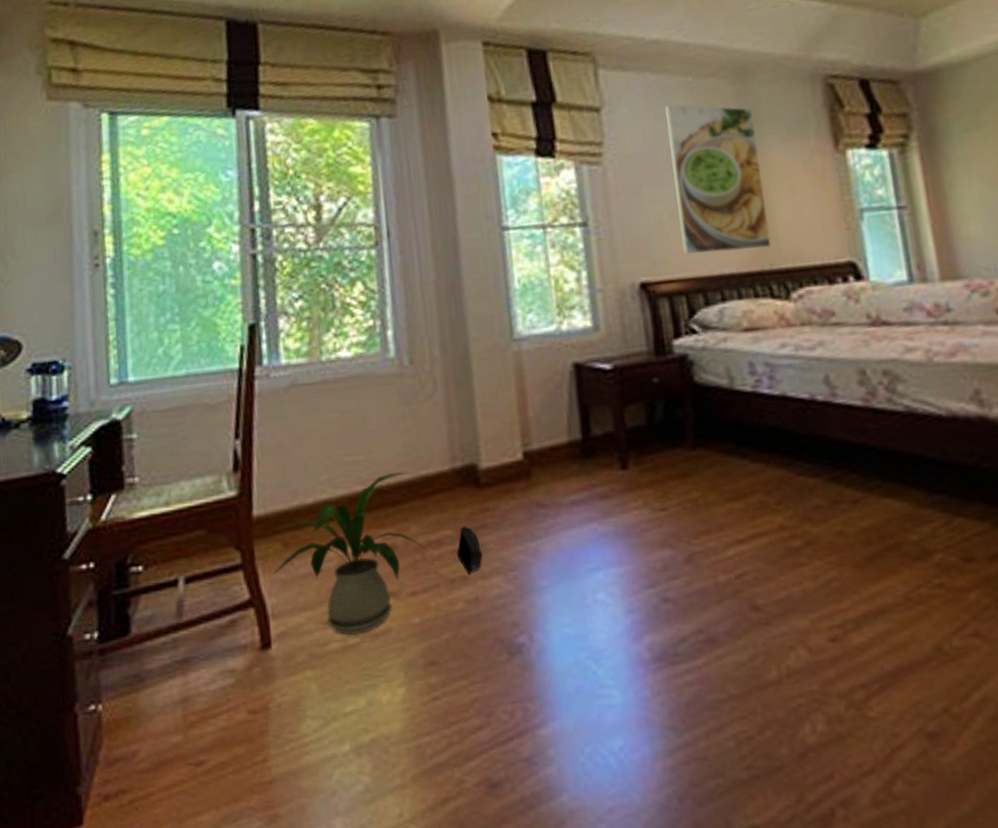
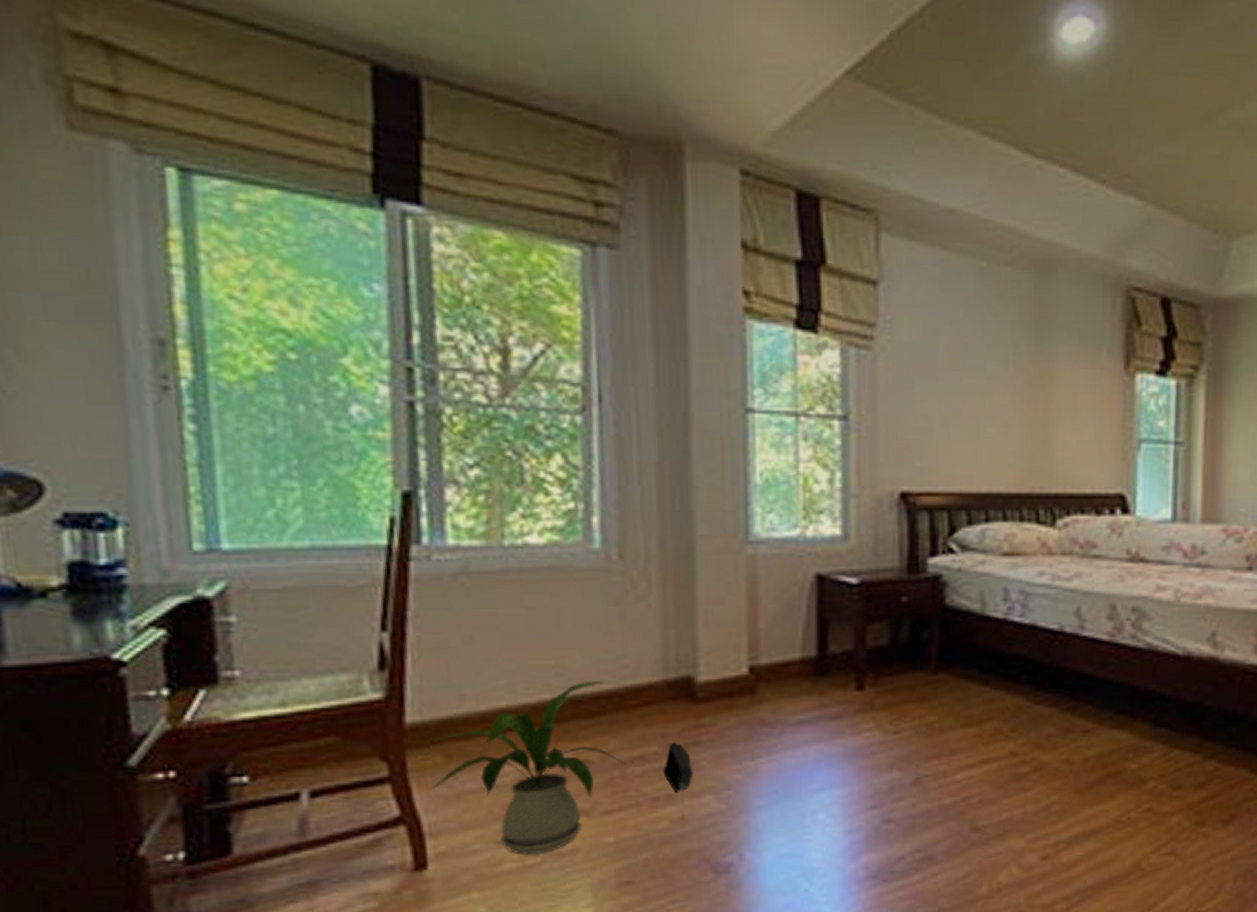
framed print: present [665,105,772,254] -> none [951,291,1046,469]

